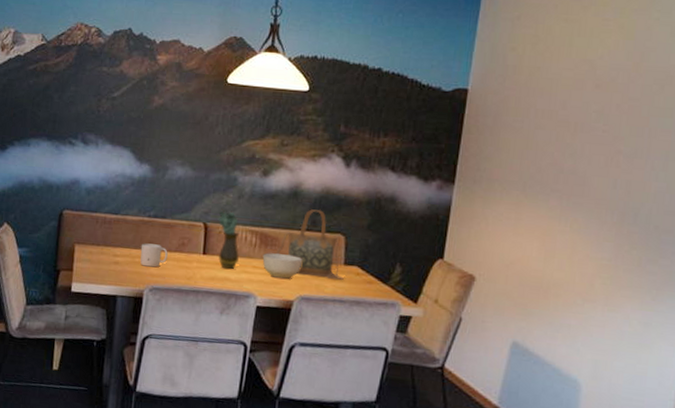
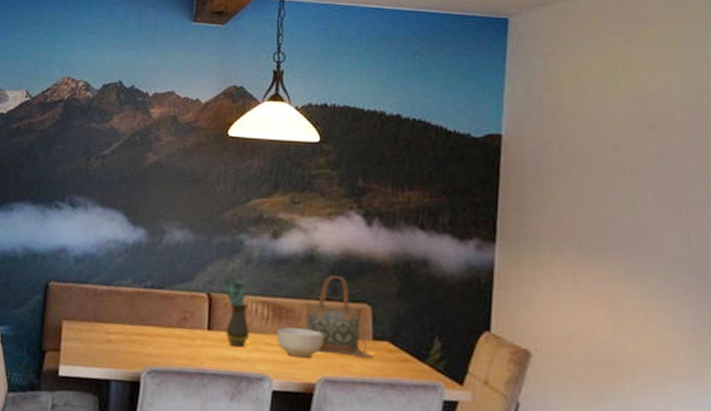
mug: present [140,243,168,268] -> none [135,318,168,346]

